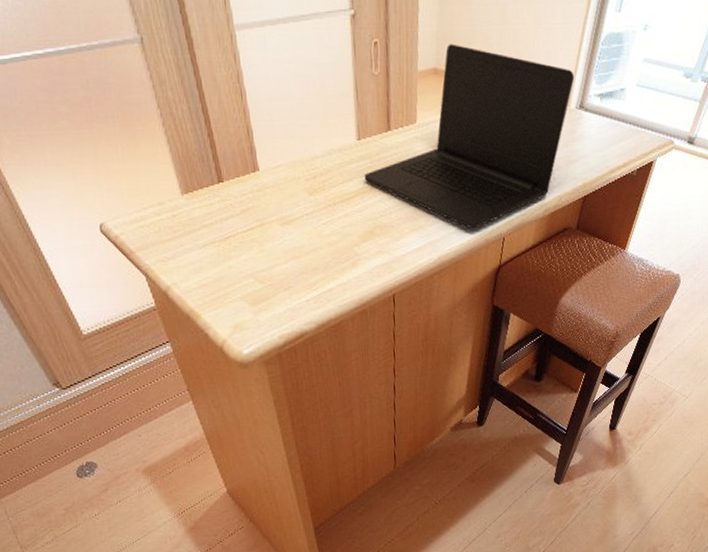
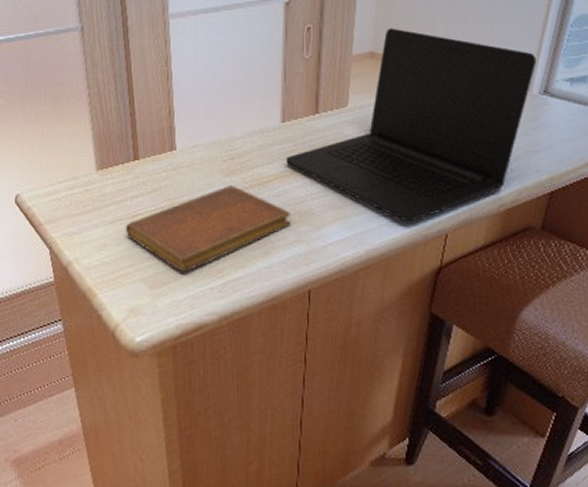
notebook: none [218,203,373,288] -> present [125,185,291,273]

